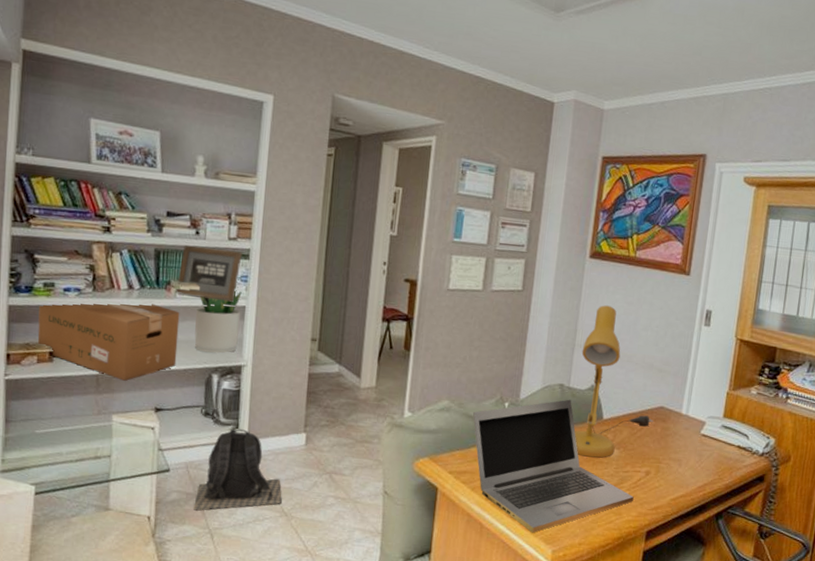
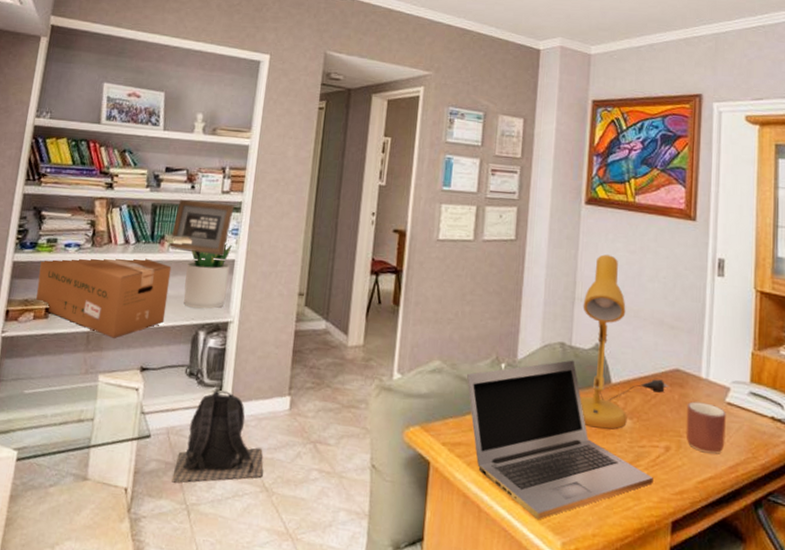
mug: none [664,434,700,477] -> present [685,401,726,454]

